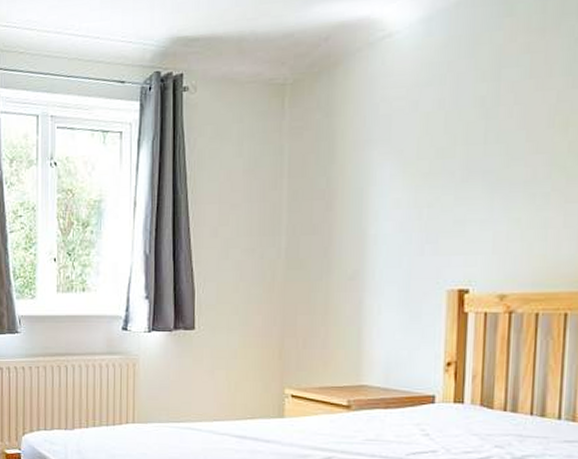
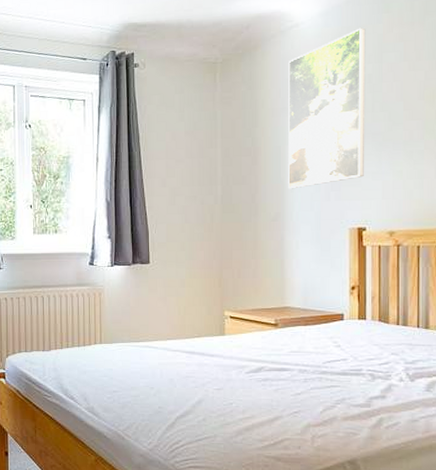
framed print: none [371,36,481,241] -> present [288,27,366,189]

